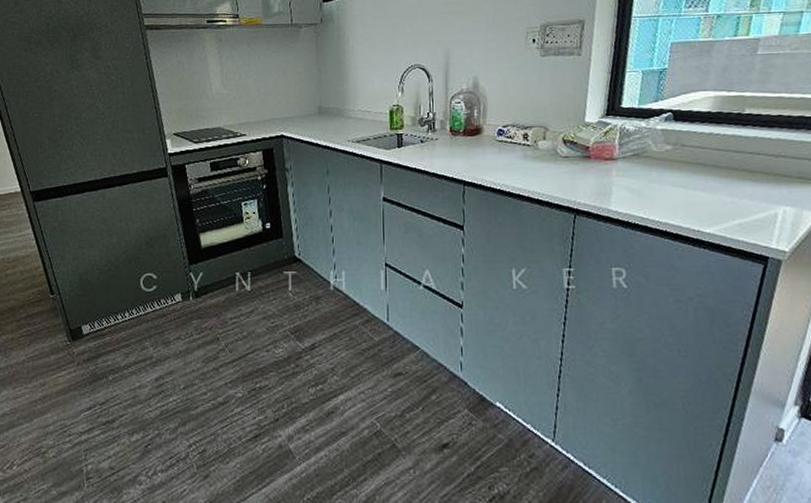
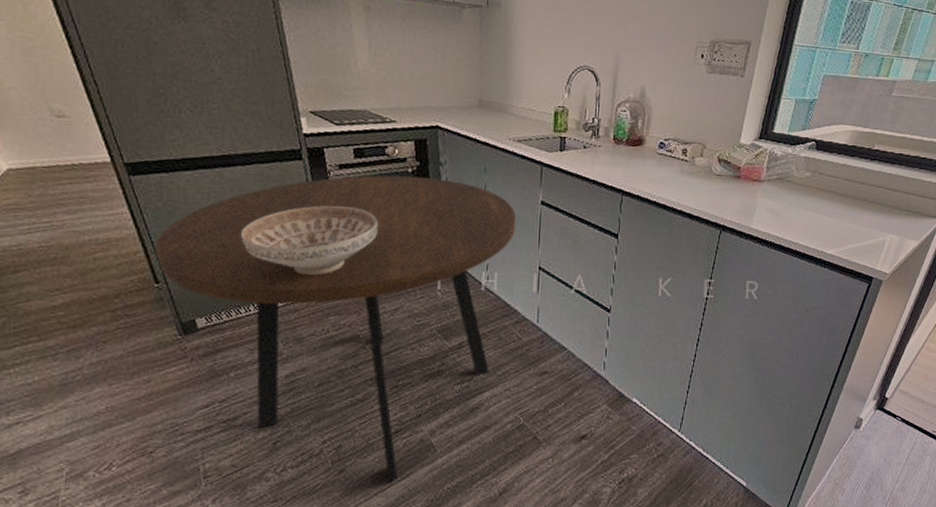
dining table: none [51,183,359,490] -> present [154,175,516,482]
decorative bowl: none [118,215,232,282] -> present [240,205,378,276]

